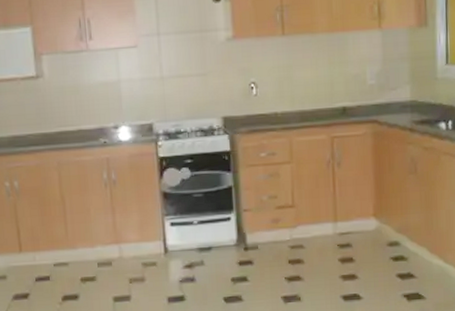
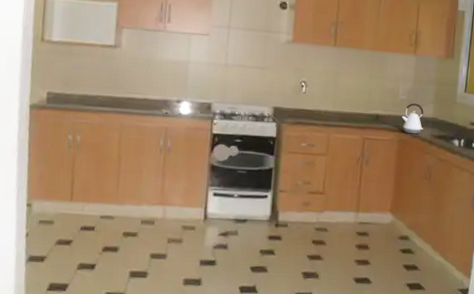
kettle: none [373,87,401,124] -> present [401,103,424,135]

